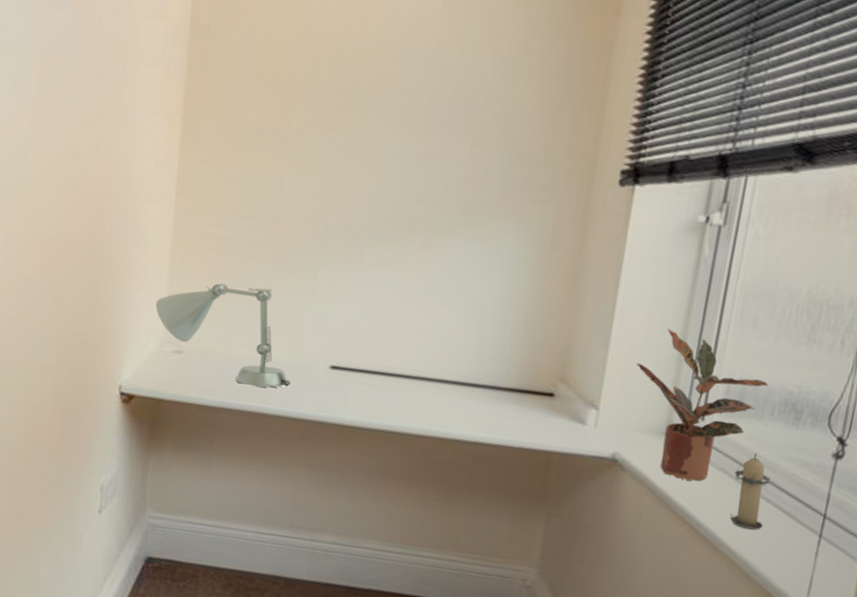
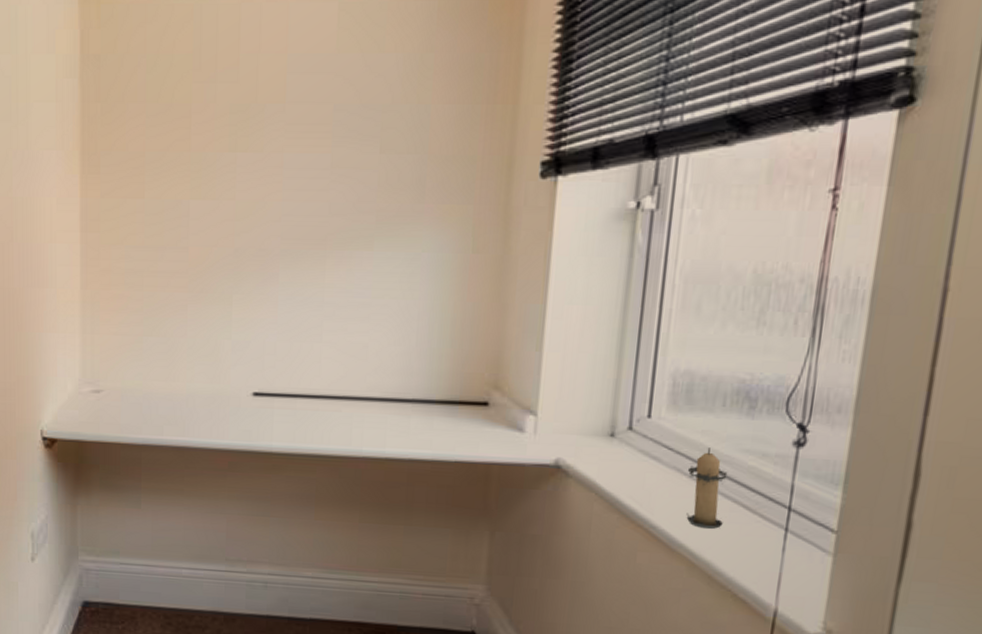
desk lamp: present [156,283,291,388] -> none [70,318,214,420]
potted plant: present [636,329,769,481] -> none [573,324,718,482]

